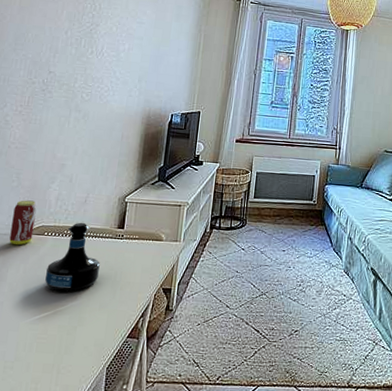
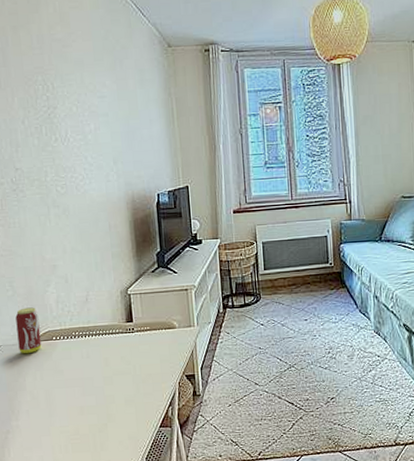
tequila bottle: present [45,222,100,293] -> none [63,321,118,394]

